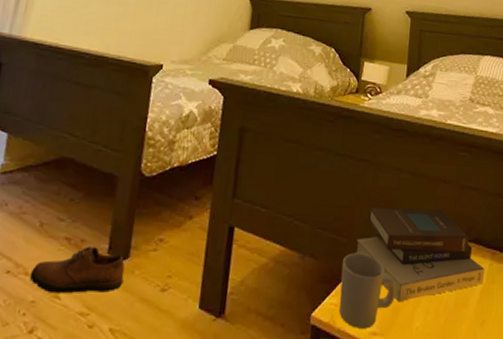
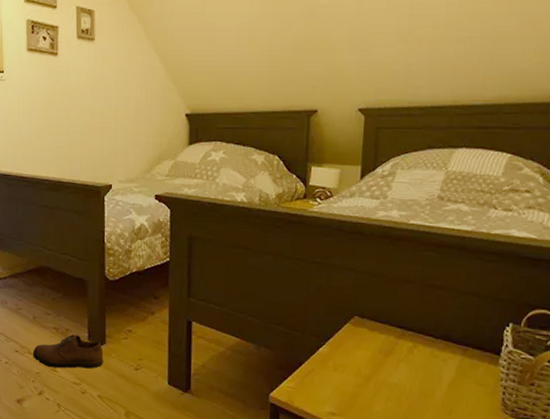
mug: present [338,253,397,329] -> none [296,345,355,409]
books: present [354,207,485,303] -> none [309,305,454,390]

